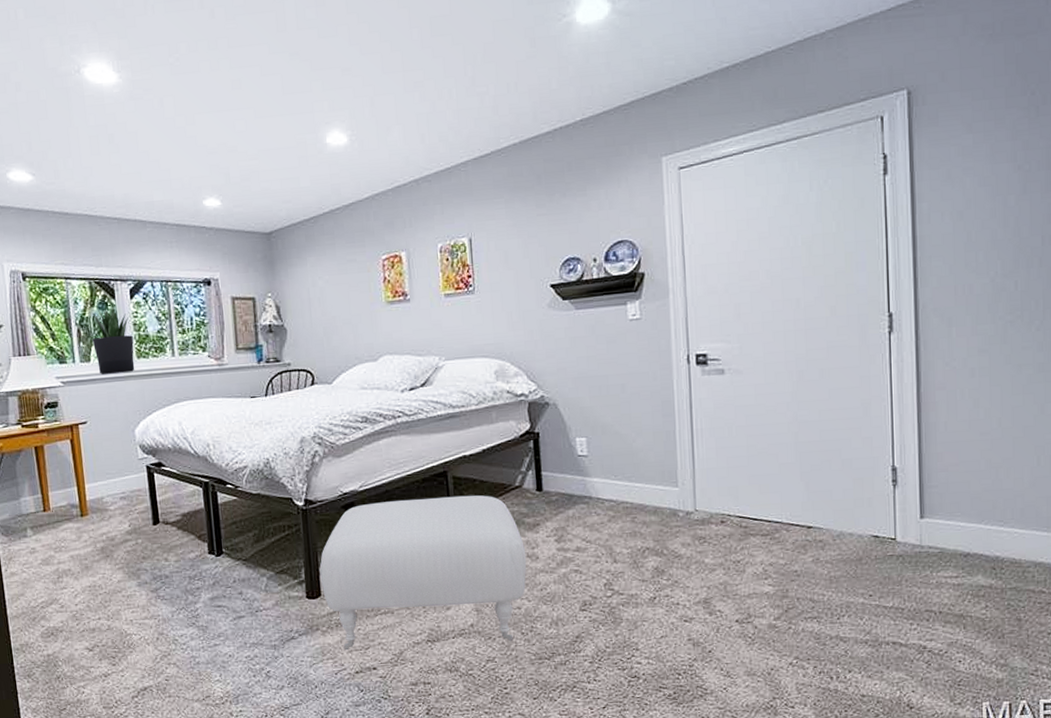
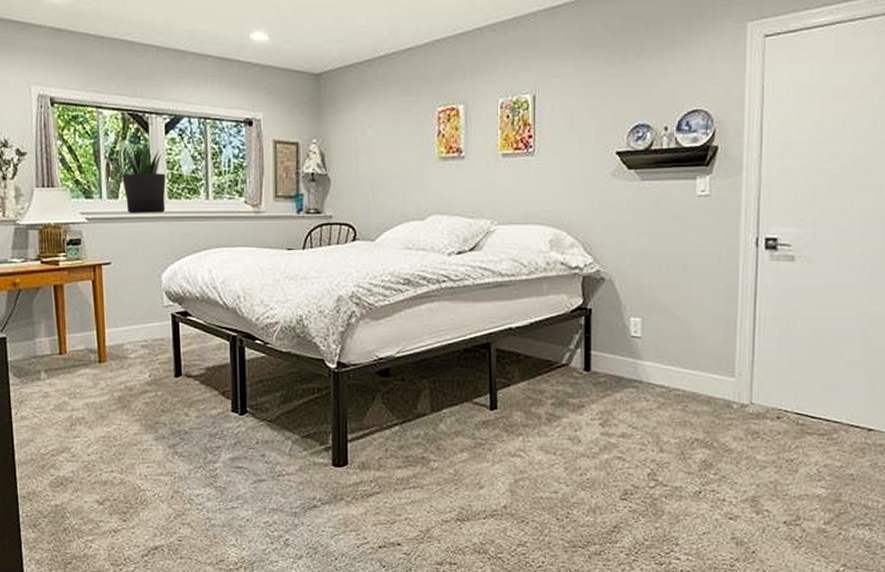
ottoman: present [319,495,527,651] -> none [348,369,568,527]

